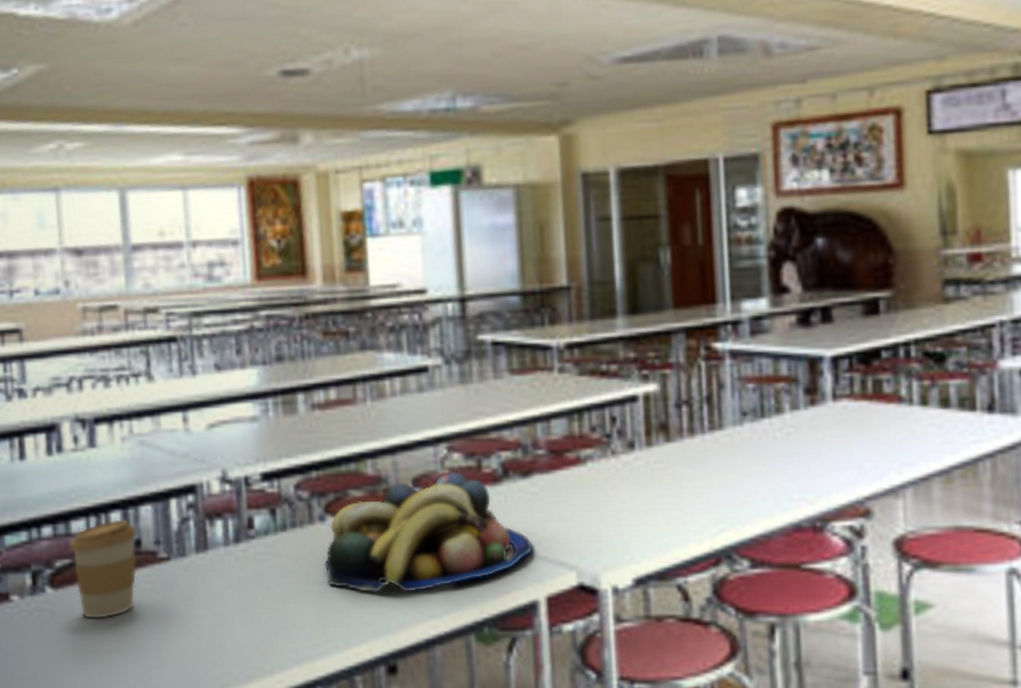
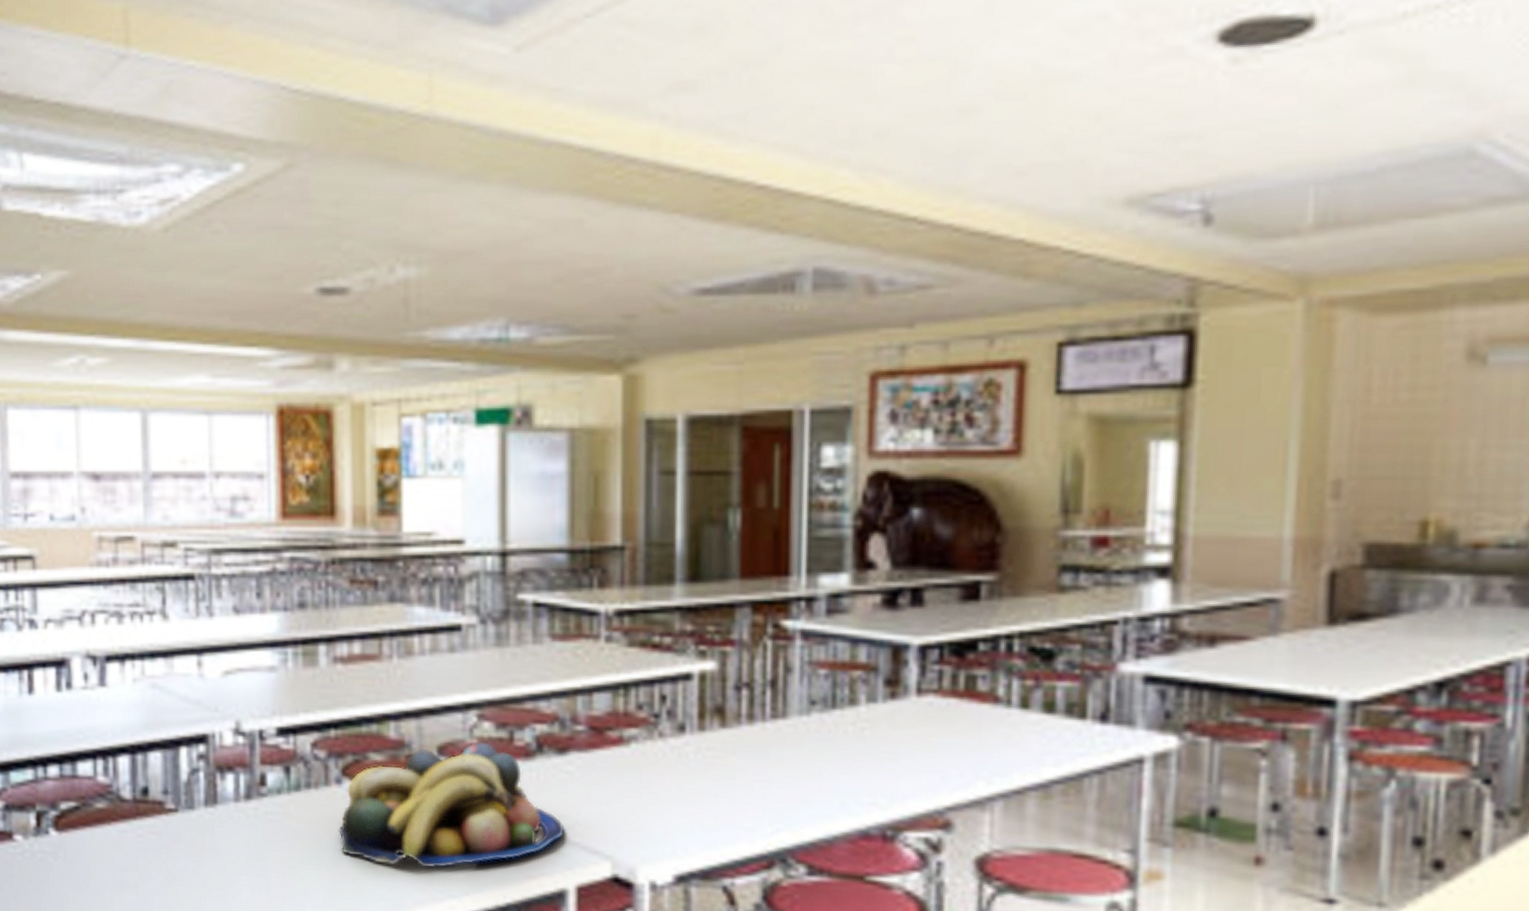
coffee cup: present [69,519,137,619] -> none [75,764,145,867]

